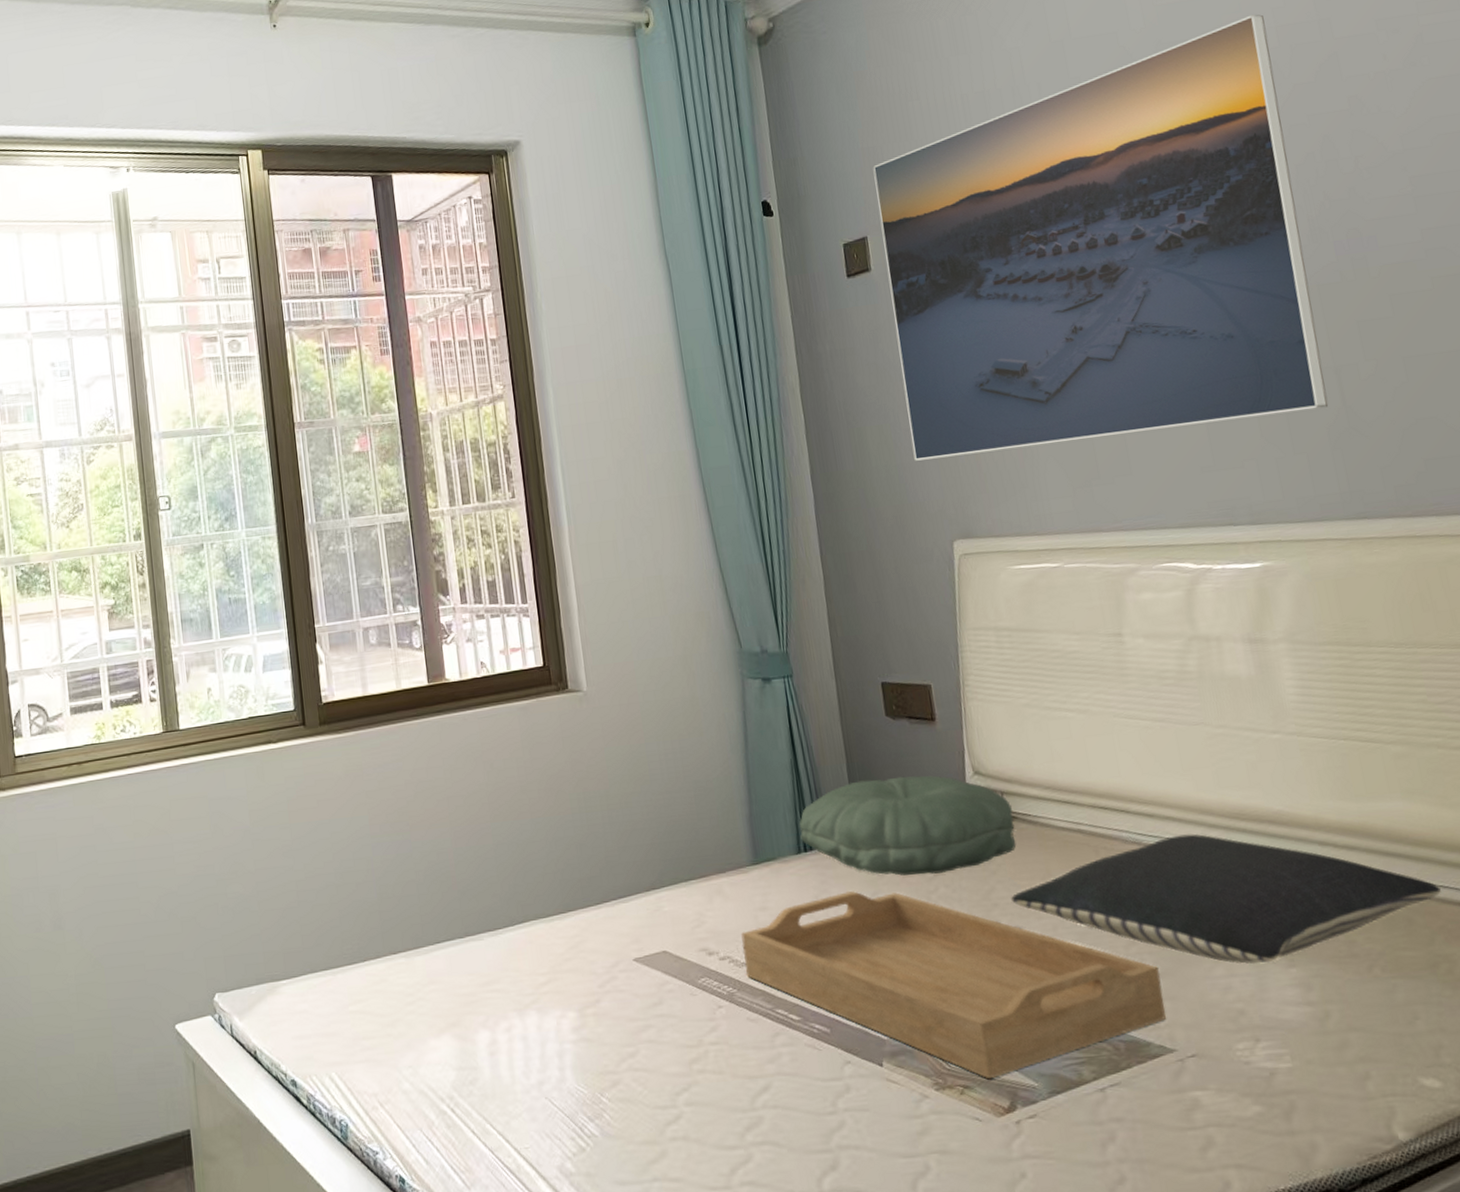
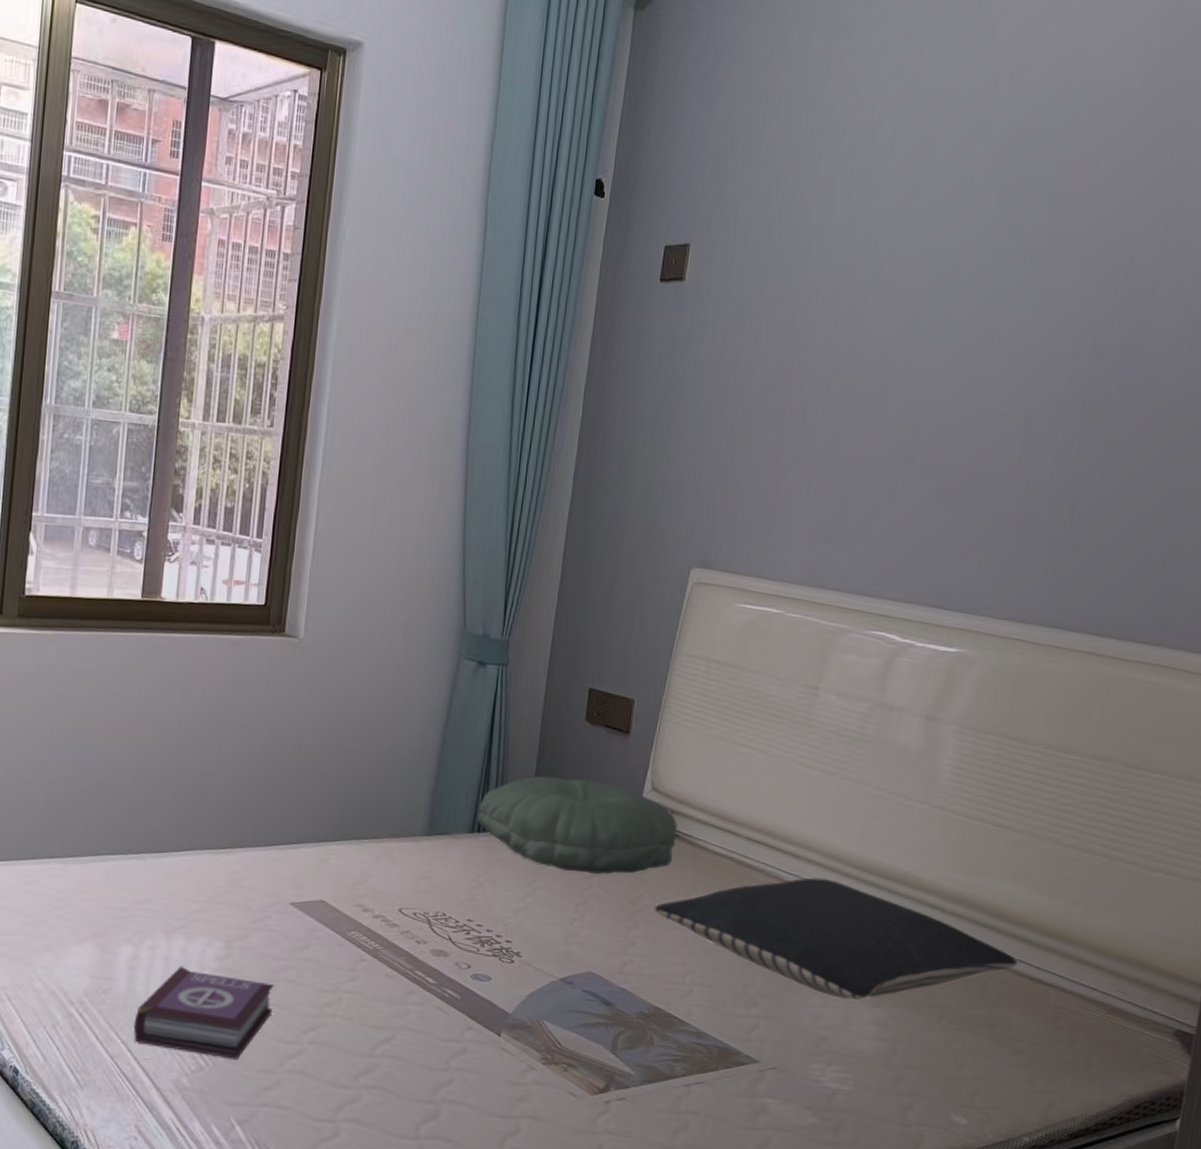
book: none [506,1043,641,1135] -> present [133,966,274,1059]
serving tray: present [741,891,1166,1080] -> none [396,876,766,1062]
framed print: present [872,14,1329,461] -> none [676,117,1117,519]

